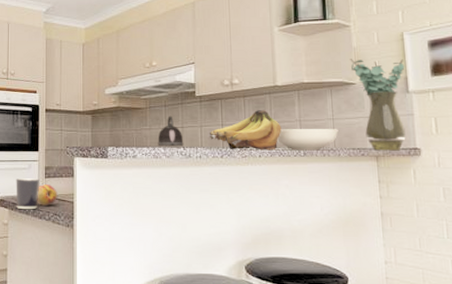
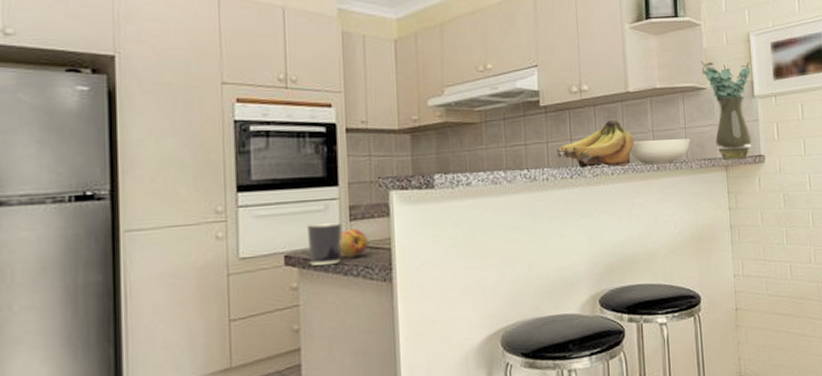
kettle: present [158,115,184,147] -> none [496,131,528,170]

